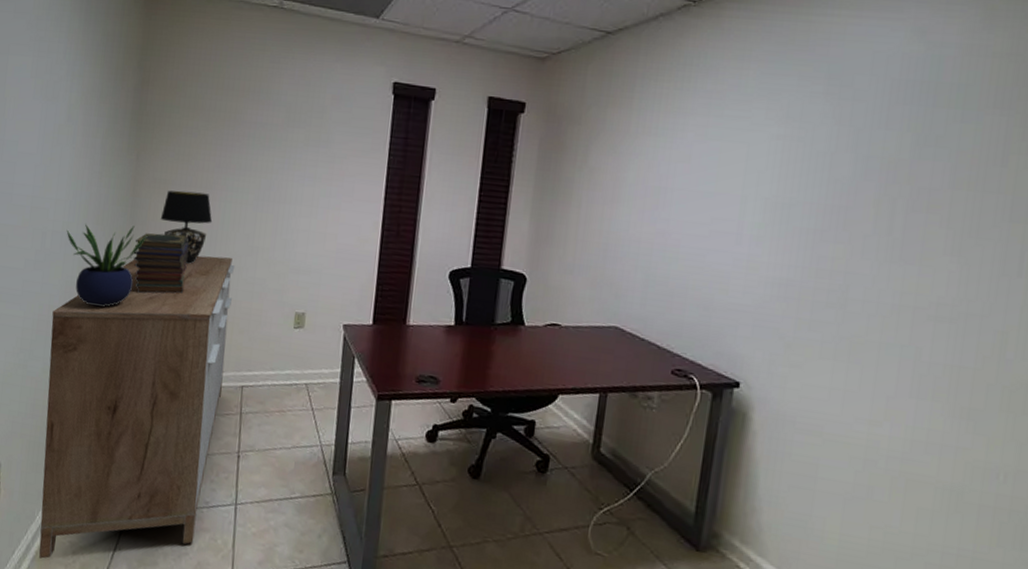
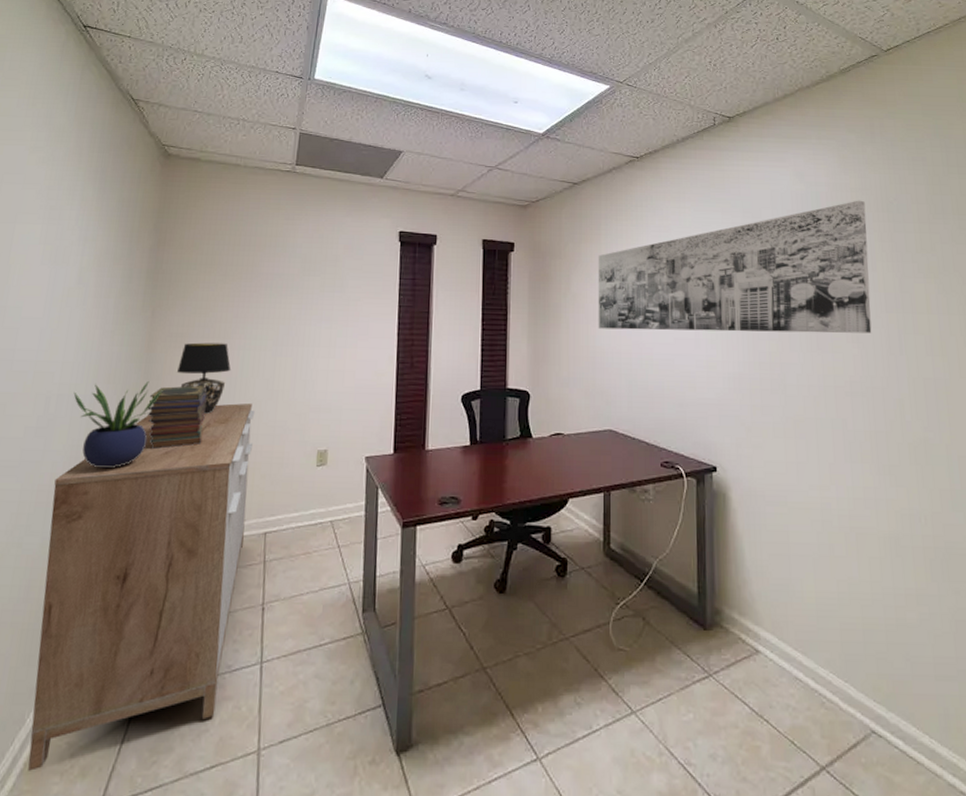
wall art: none [616,69,1011,247] -> present [598,200,872,334]

